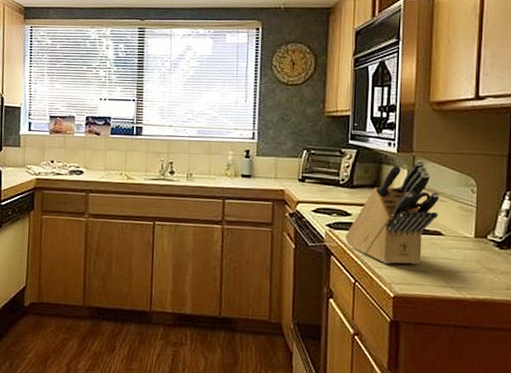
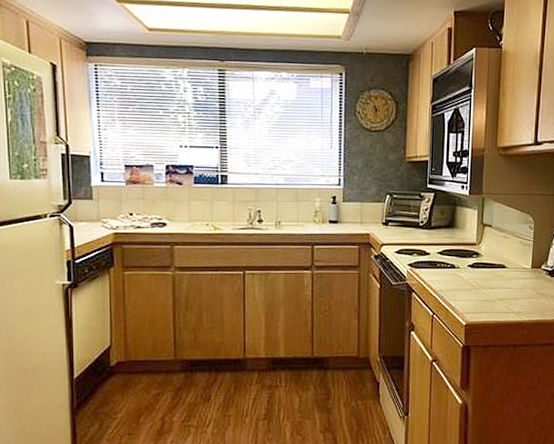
knife block: present [345,160,440,265] -> none [424,201,504,297]

